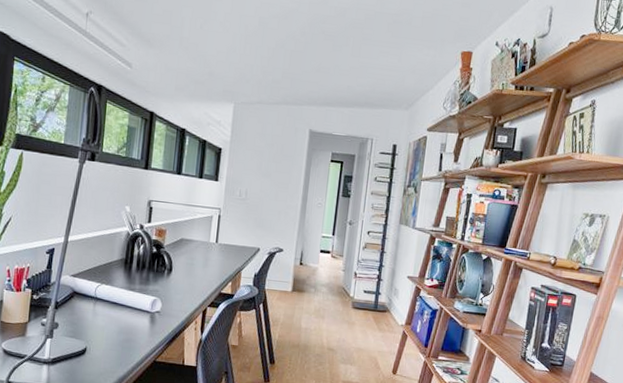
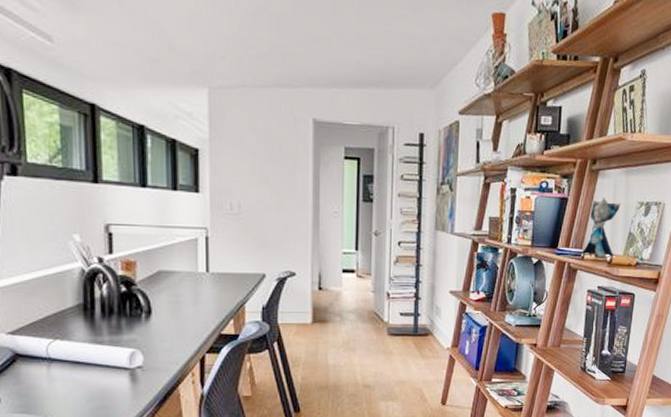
figurine: none [527,207,567,261] -> present [581,198,621,258]

